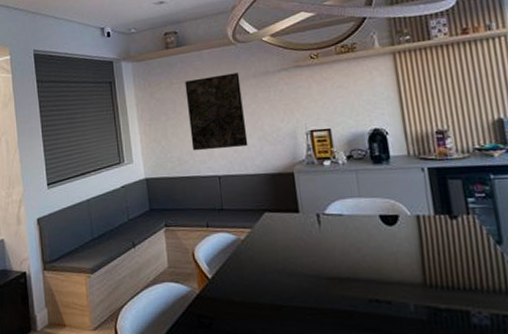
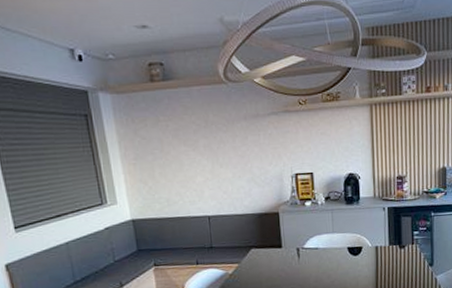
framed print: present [185,73,248,151] -> none [172,114,238,192]

